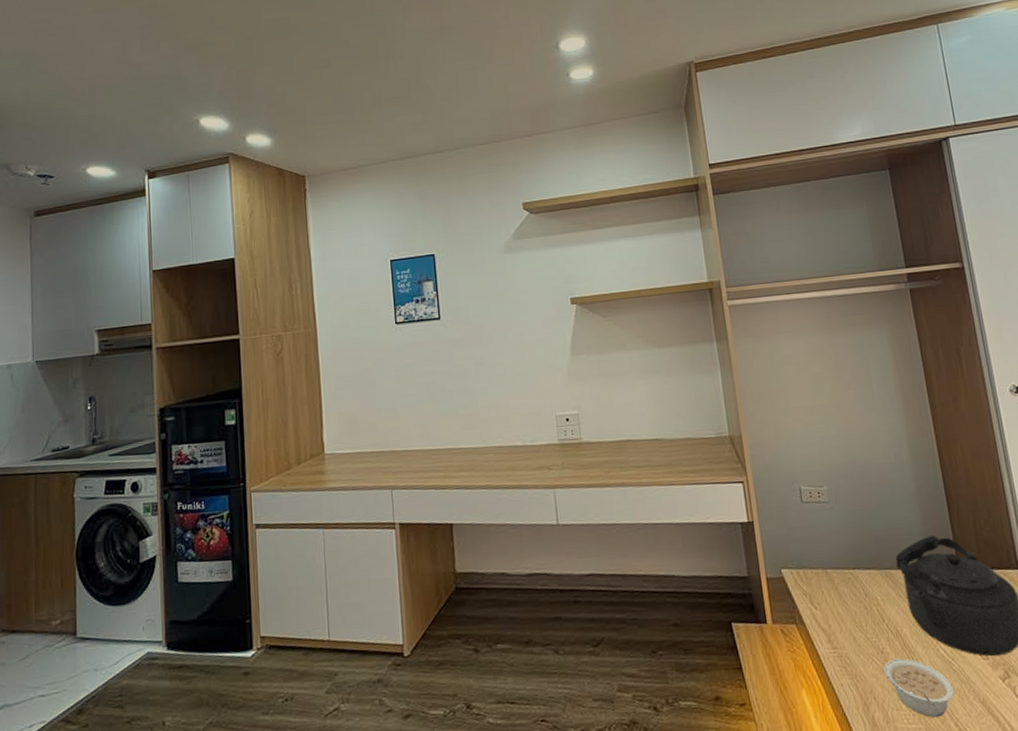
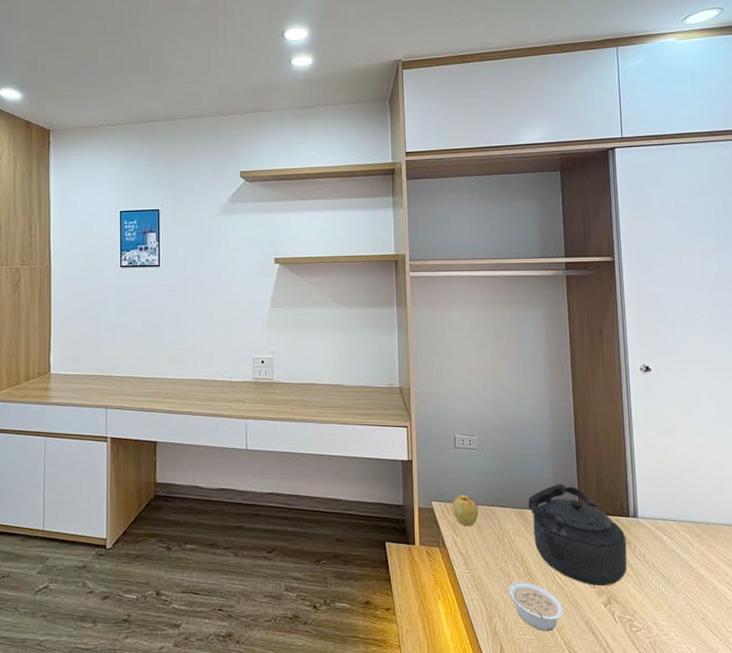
apple: none [805,558,839,596] -> present [452,495,479,527]

